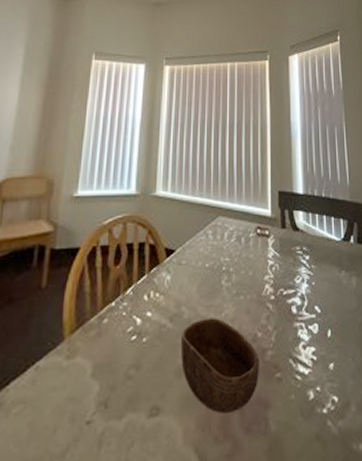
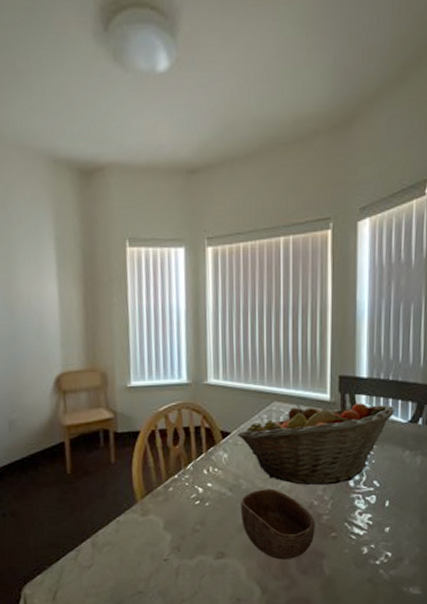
fruit basket: none [182,219,329,313] -> present [238,403,394,486]

